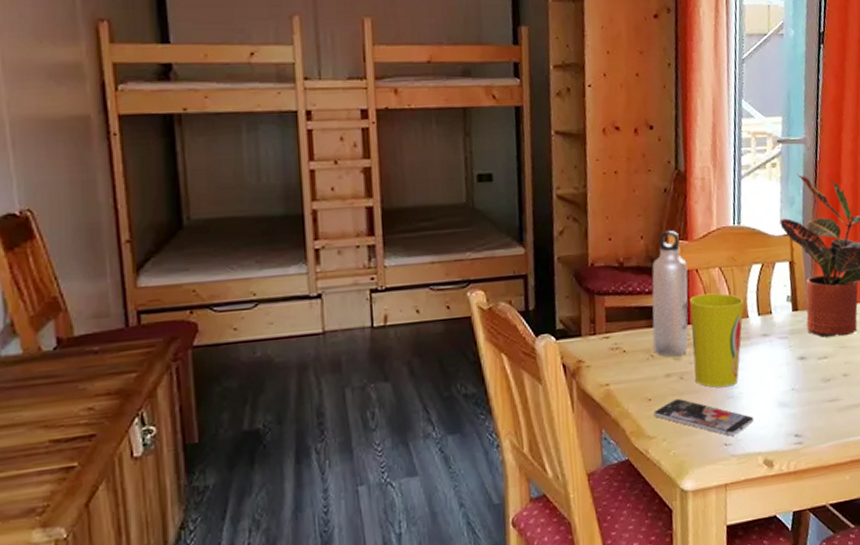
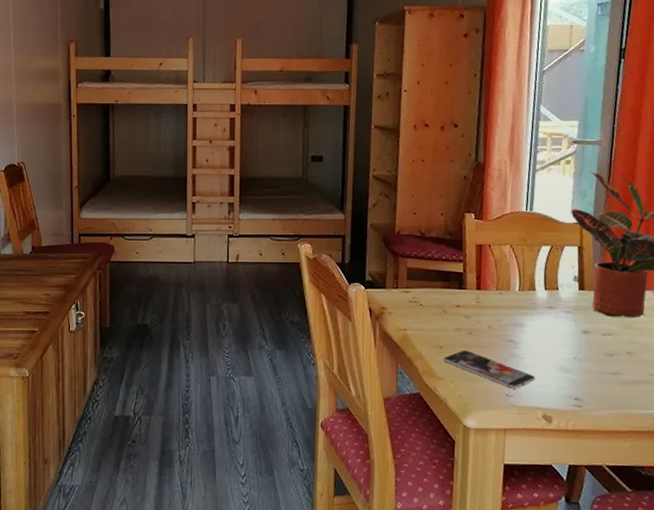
water bottle: present [652,231,689,357] -> none [446,211,481,315]
cup: present [689,293,744,388] -> none [481,266,532,347]

